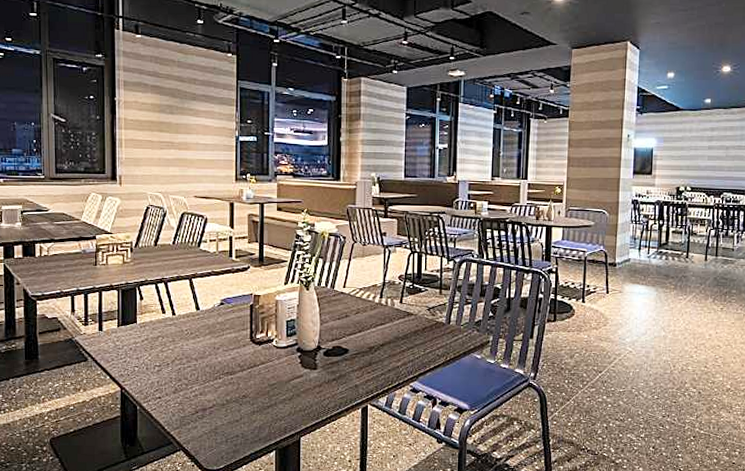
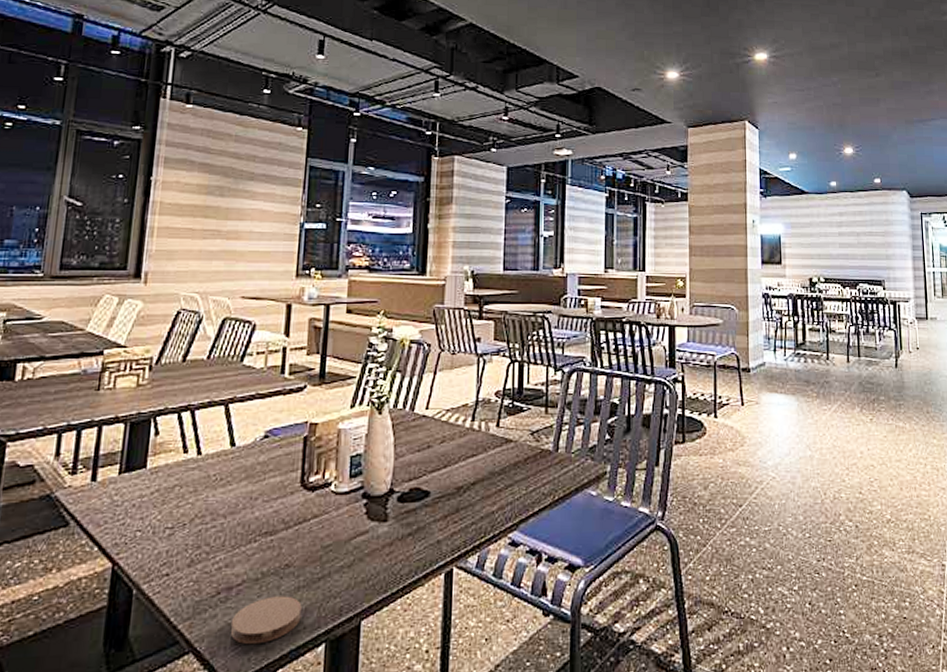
coaster: none [207,417,257,448] -> present [230,596,302,645]

